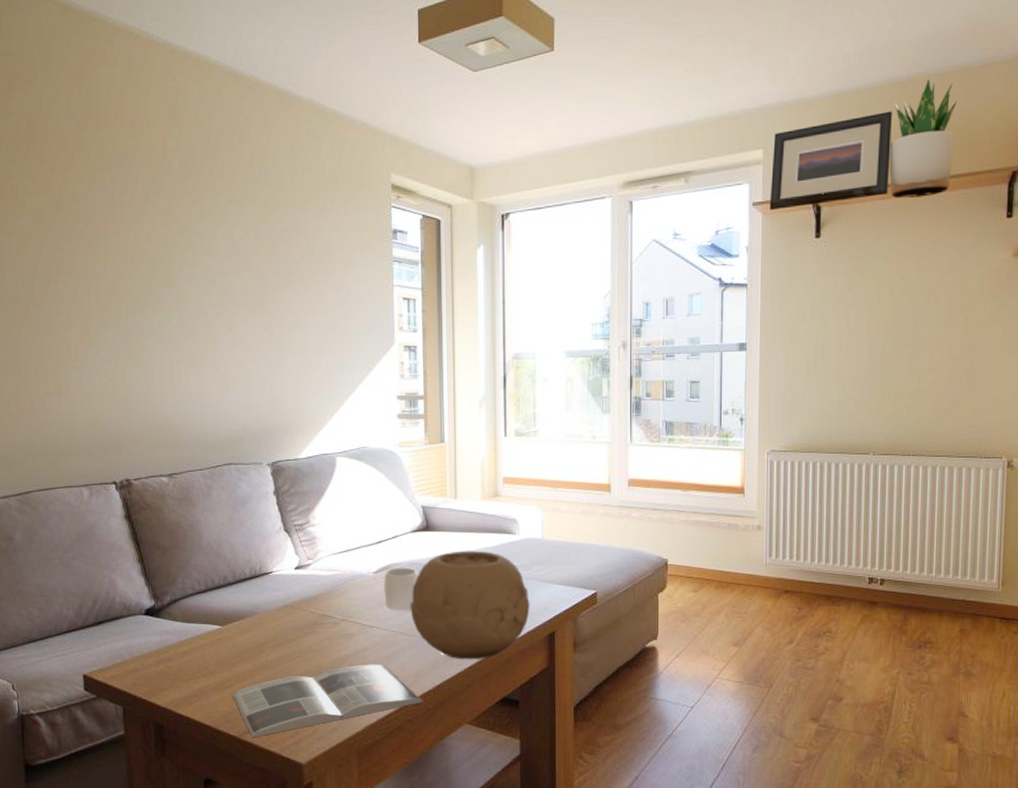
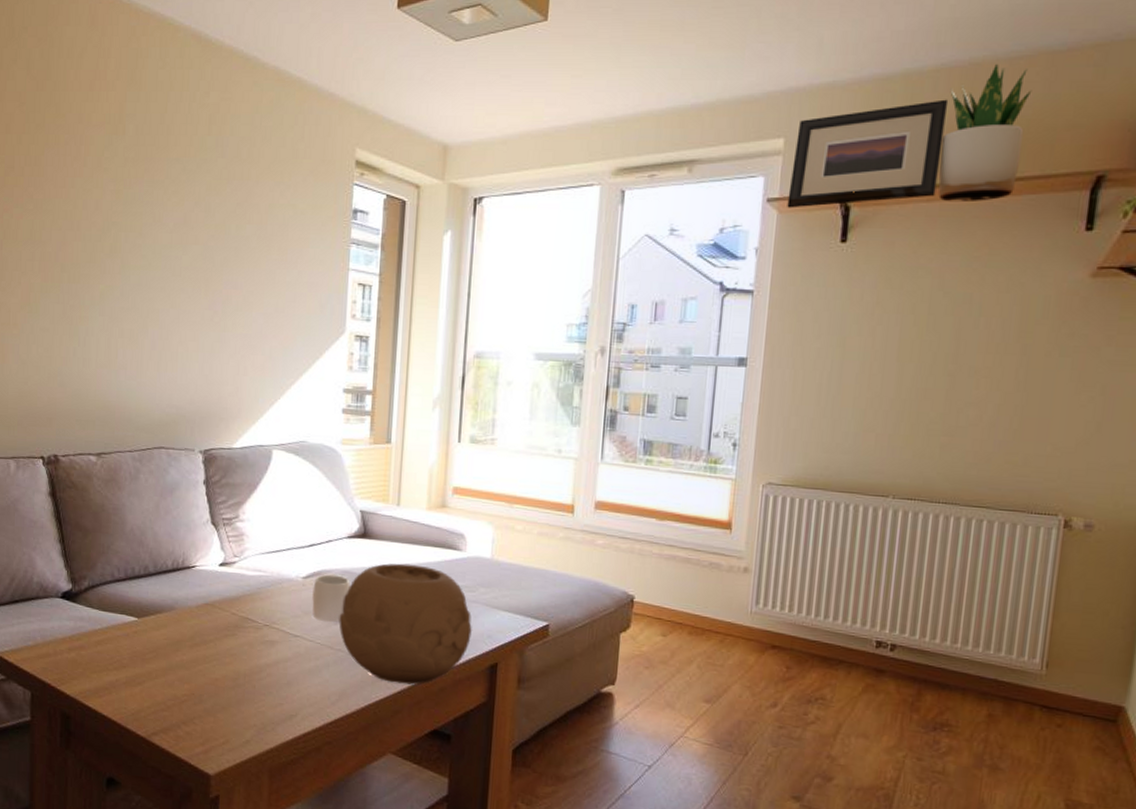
magazine: present [232,664,424,738] -> none [143,675,346,741]

